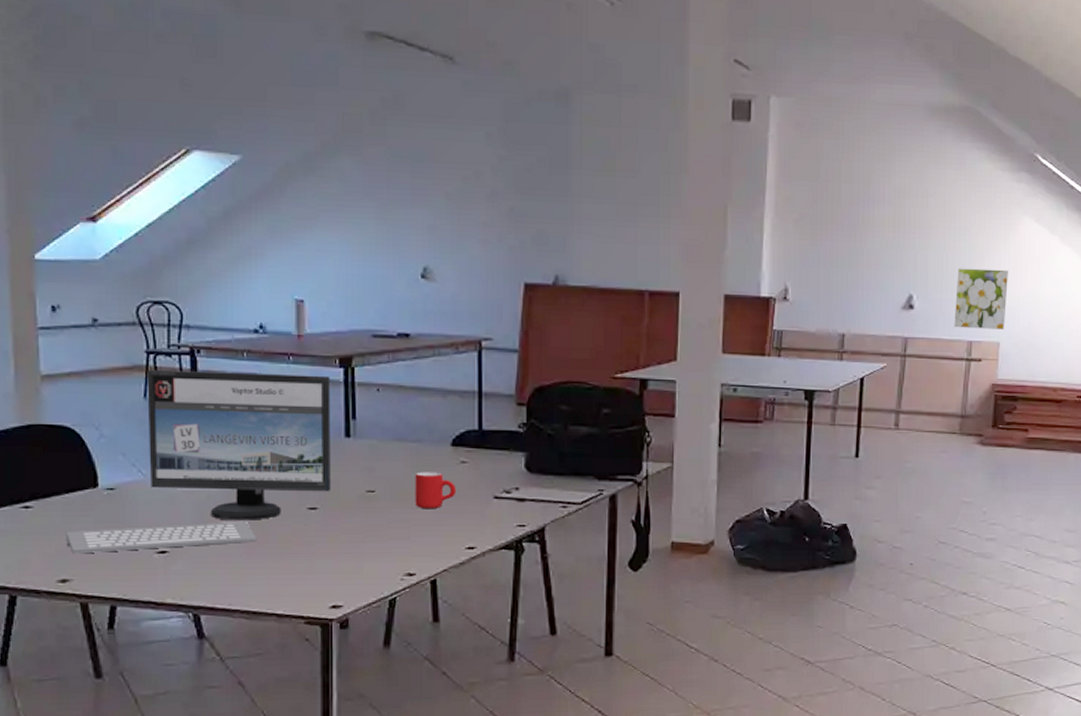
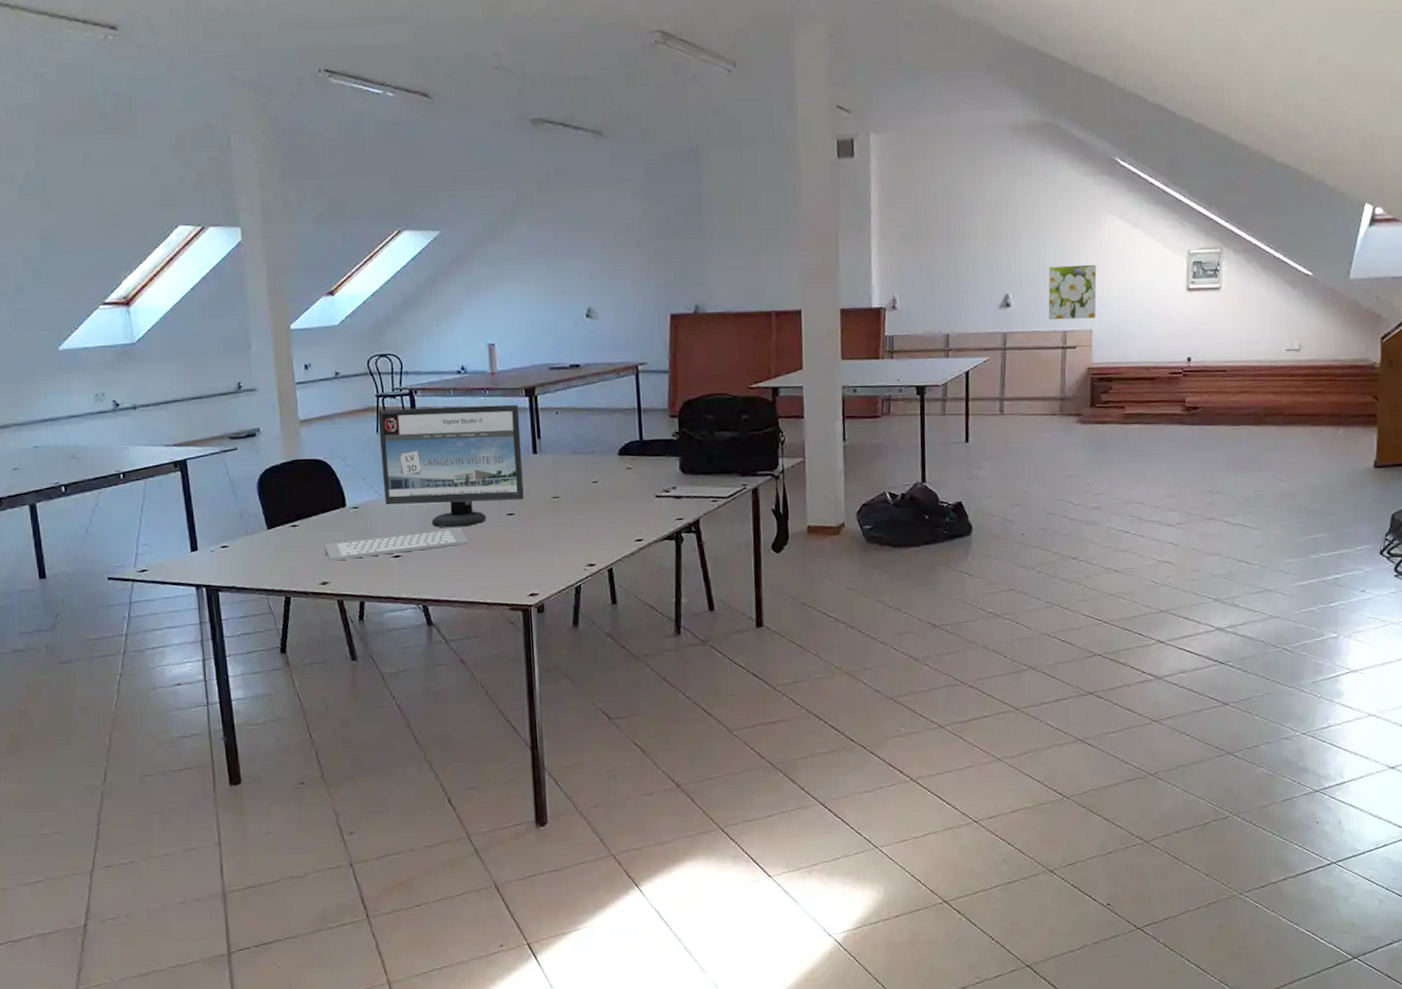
mug: present [415,472,457,509] -> none [590,478,625,510]

